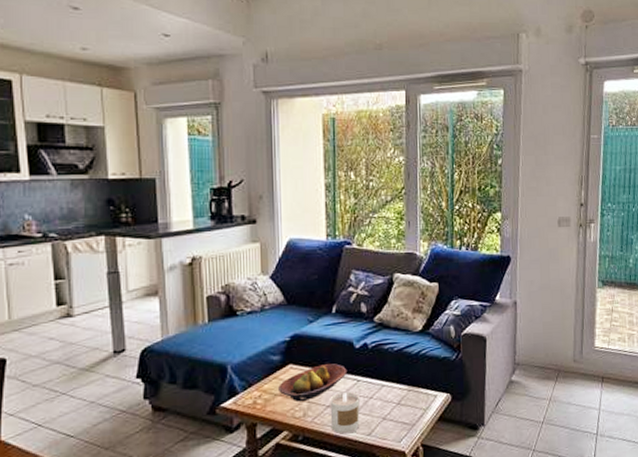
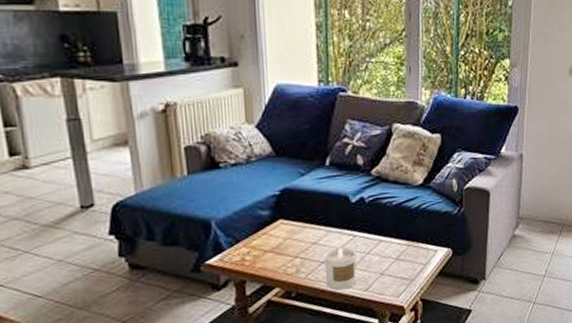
fruit bowl: present [278,363,347,402] -> none [268,218,343,259]

